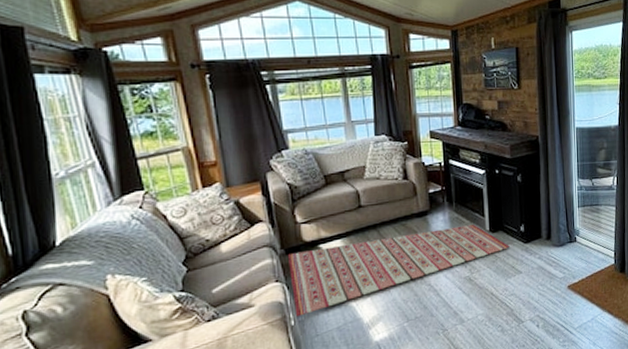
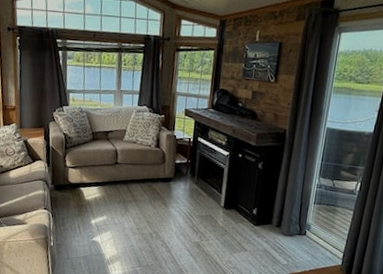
rug: present [287,225,510,317] -> none [55,189,240,241]

